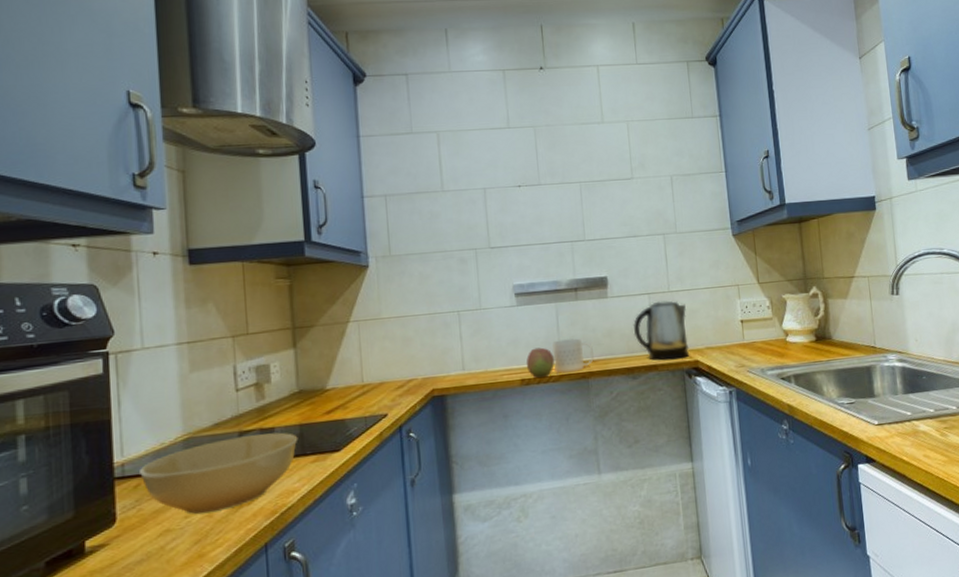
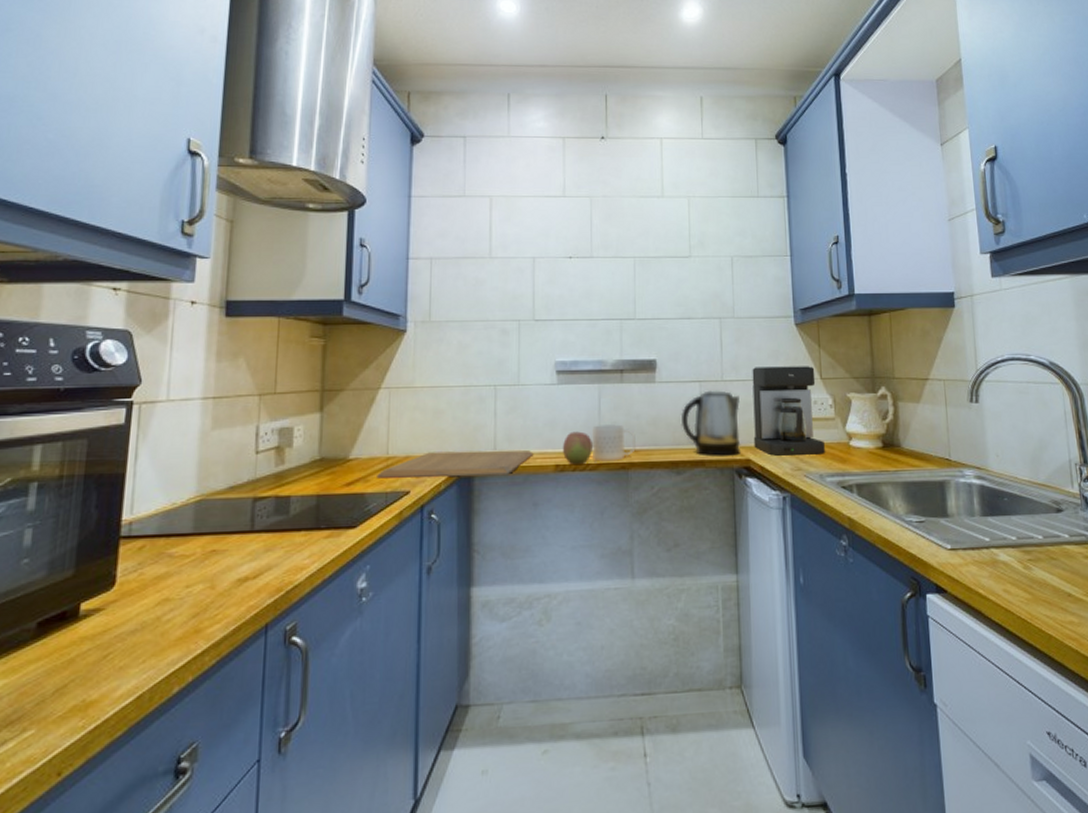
bowl: present [140,432,298,514] -> none [146,502,314,584]
chopping board: none [355,368,500,405] -> present [377,450,534,478]
coffee maker: none [695,272,765,356] -> present [752,366,825,456]

